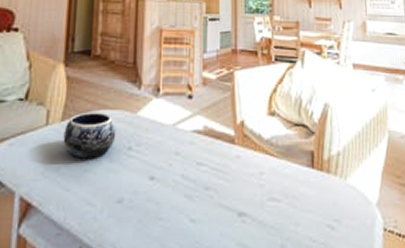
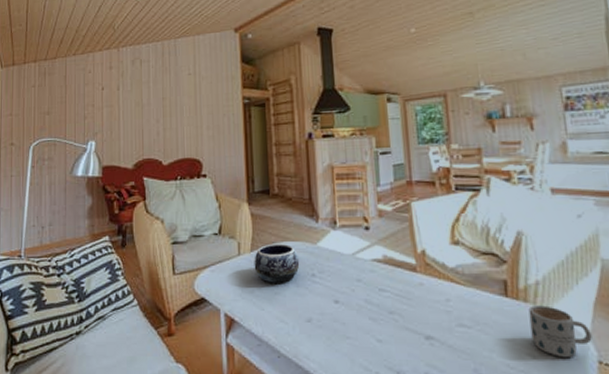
mug: none [330,176,380,227] -> present [528,305,592,357]

